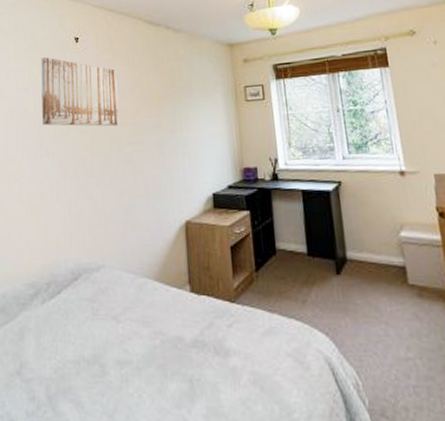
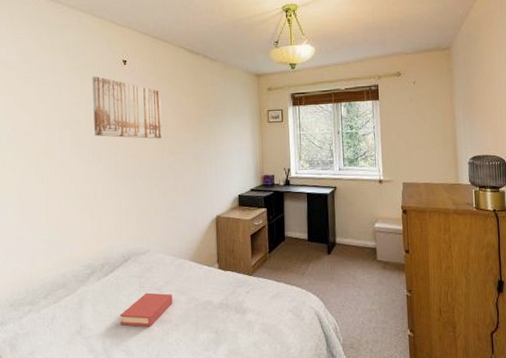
book: none [67,322,134,369] -> present [119,293,173,327]

